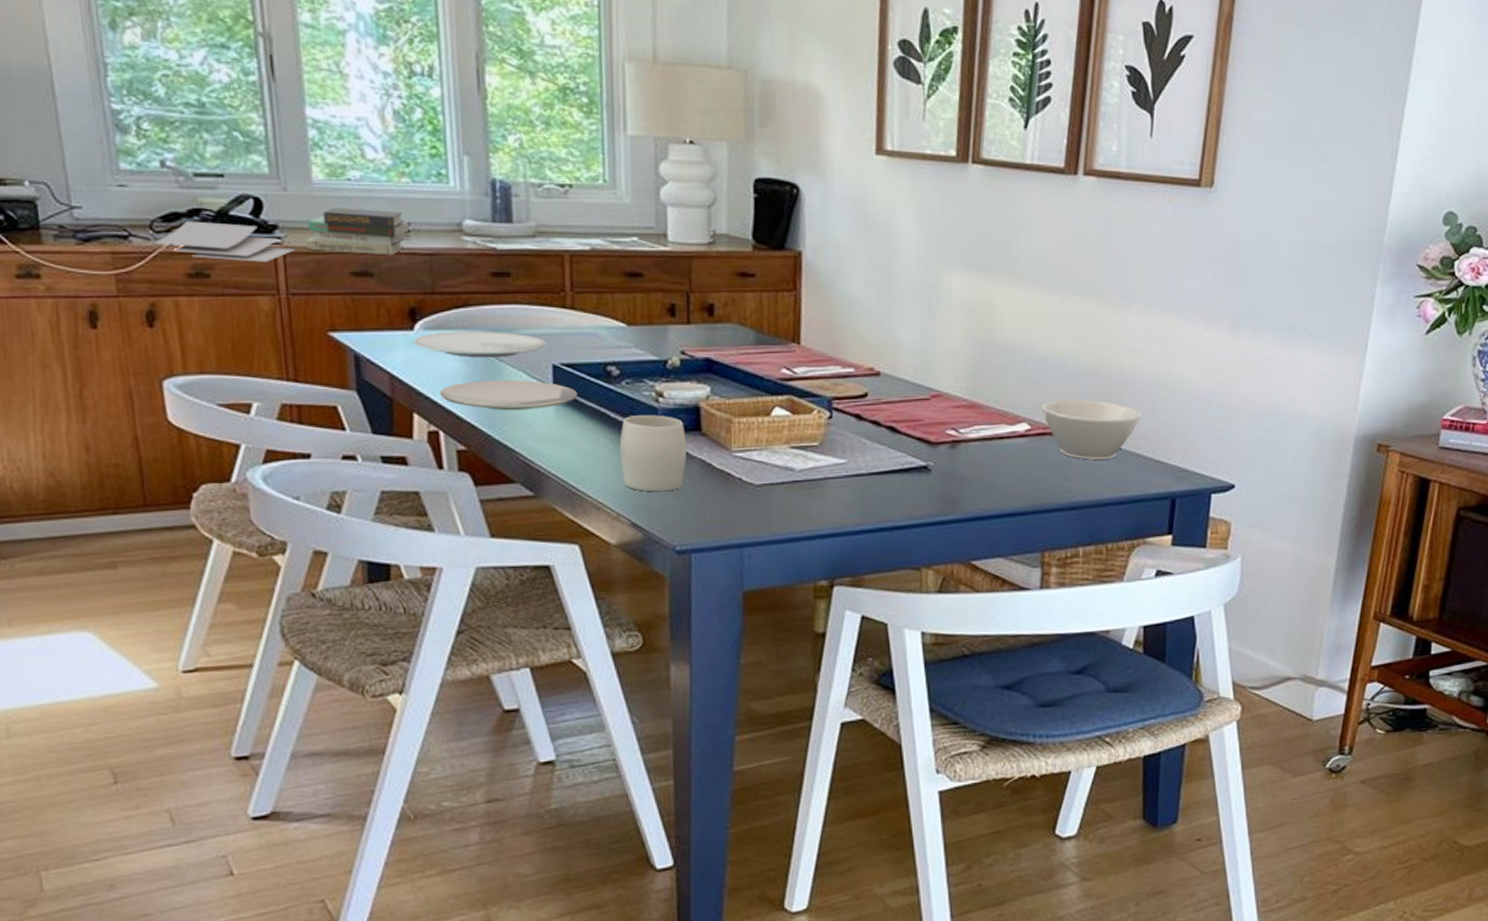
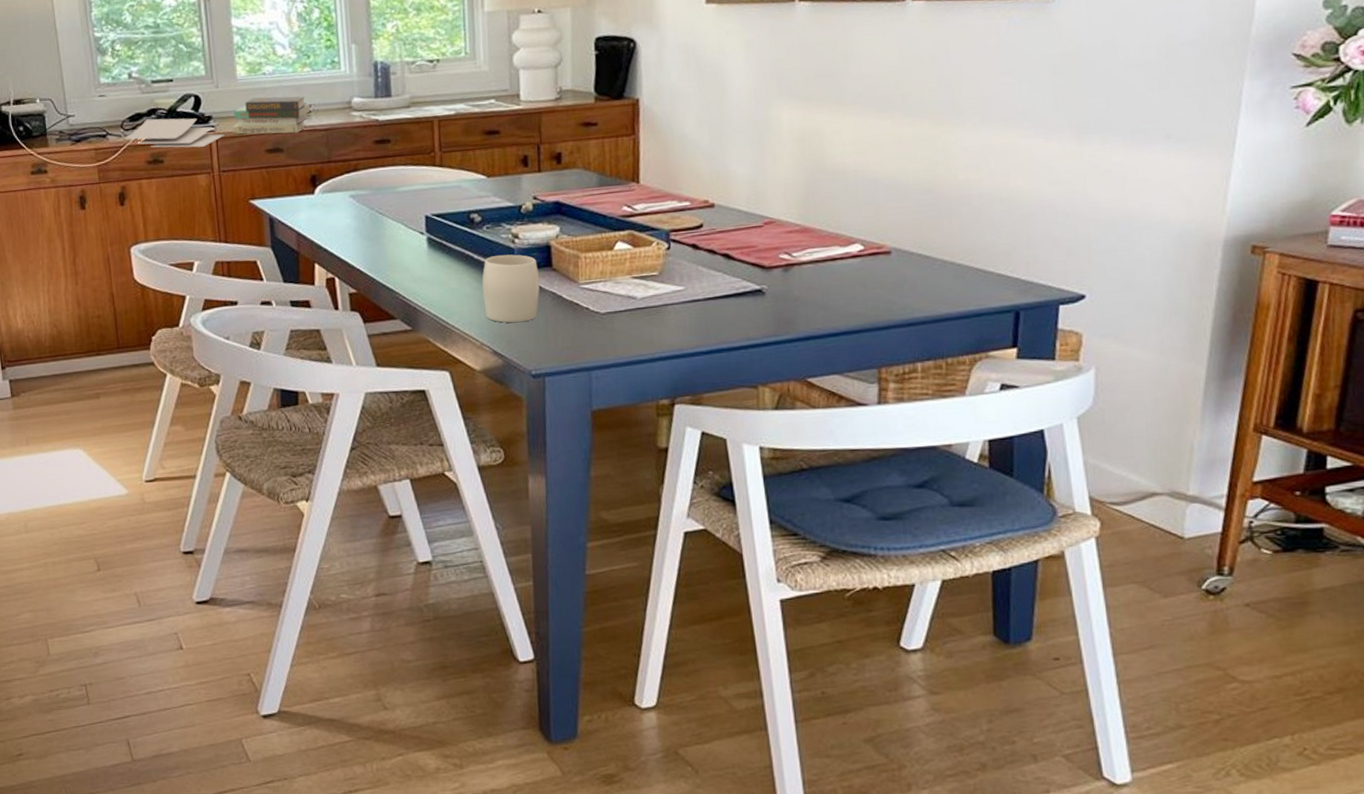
plate: present [414,331,547,358] -> none [315,190,420,214]
plate: present [439,380,578,411] -> none [335,230,447,258]
cup: present [1041,399,1143,460] -> none [874,217,981,277]

